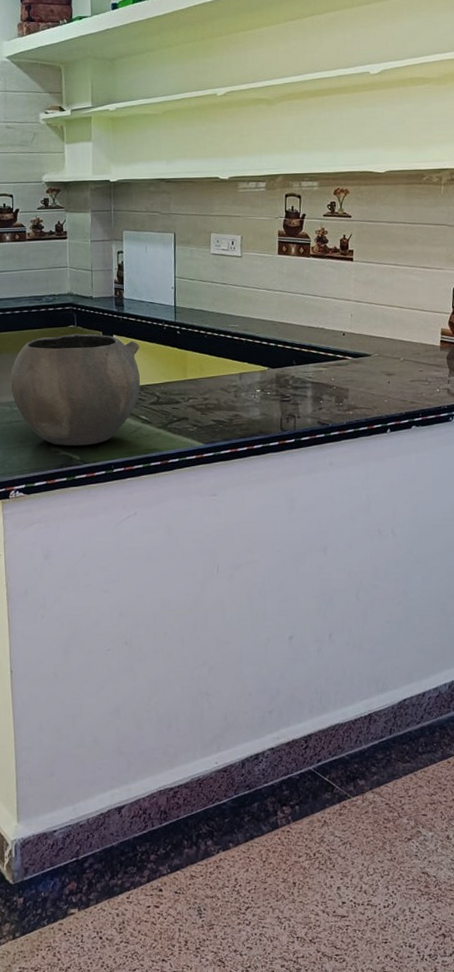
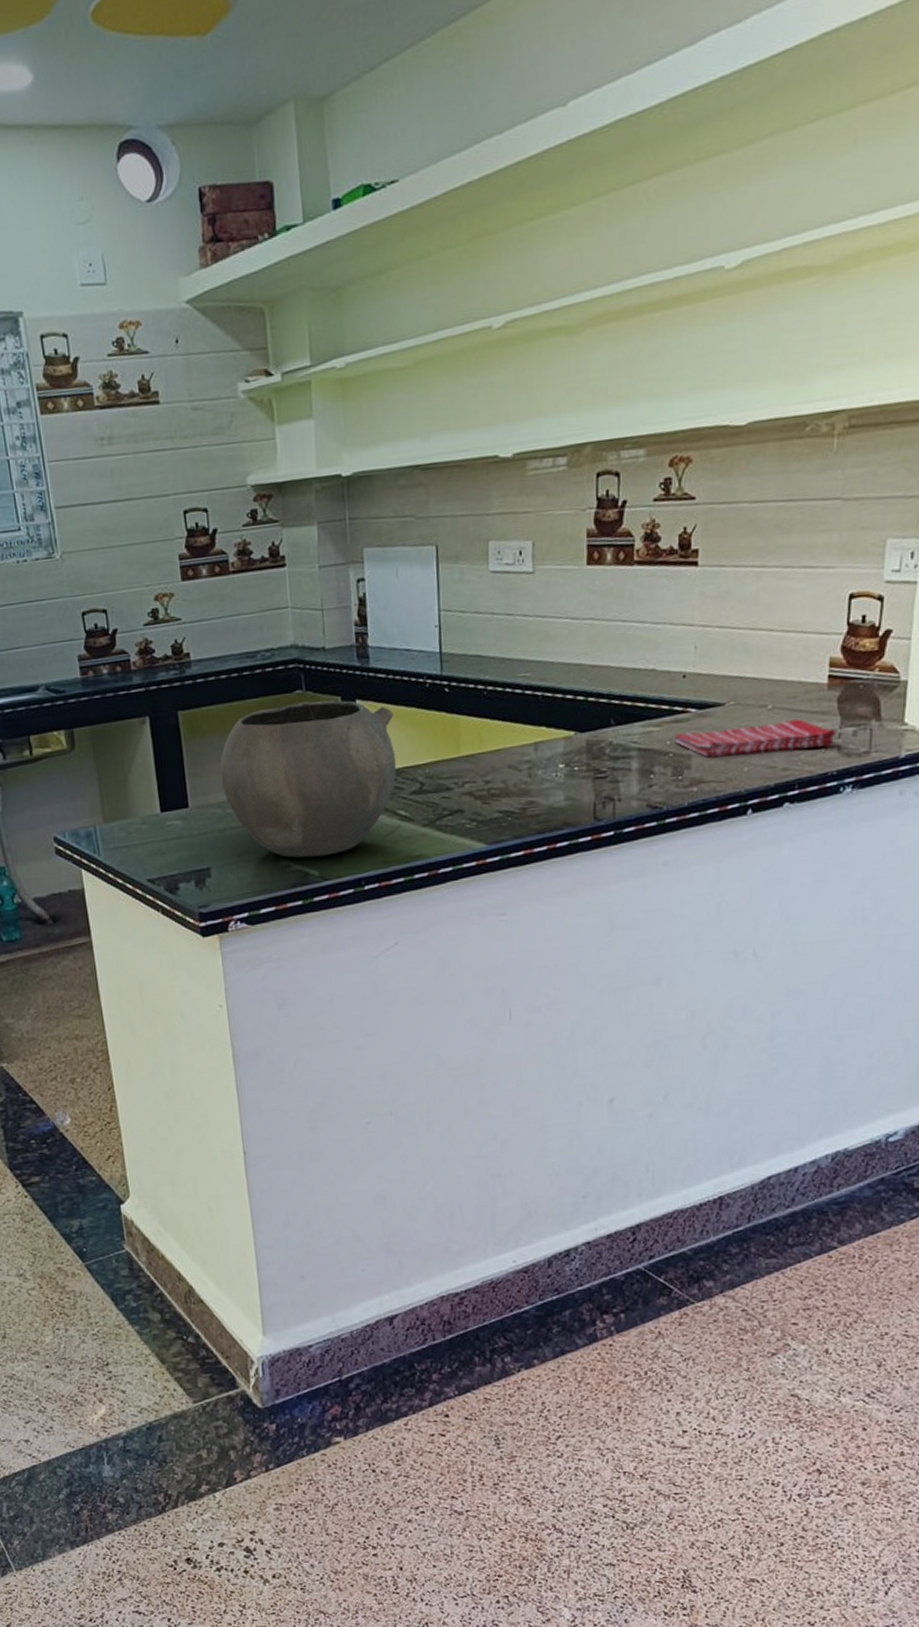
dish towel: none [336,368,447,391] -> present [673,718,837,757]

